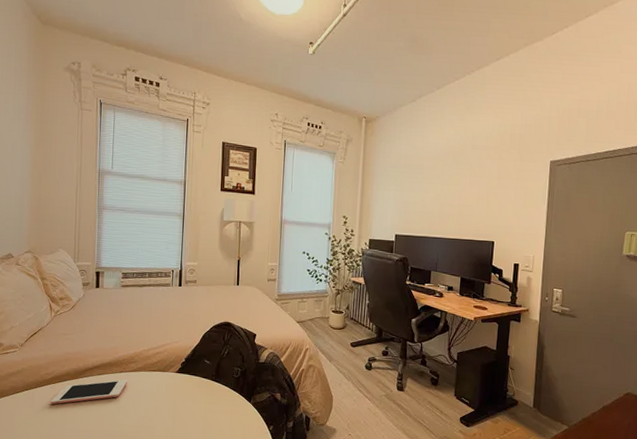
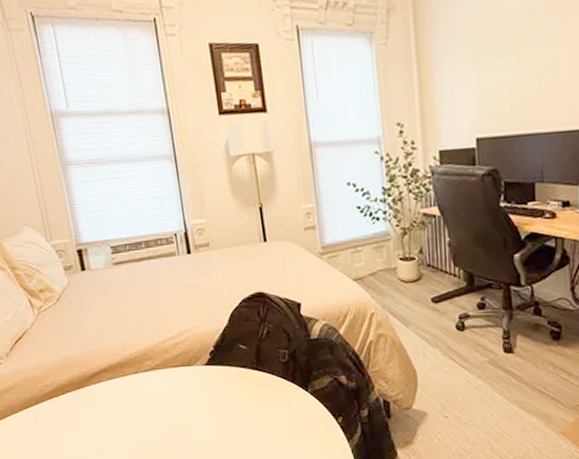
cell phone: present [50,379,128,405] -> none [57,381,147,422]

